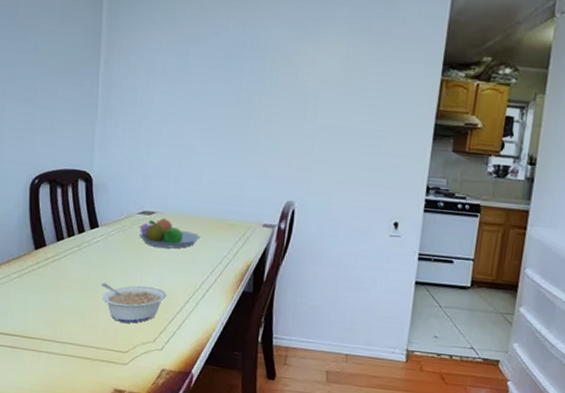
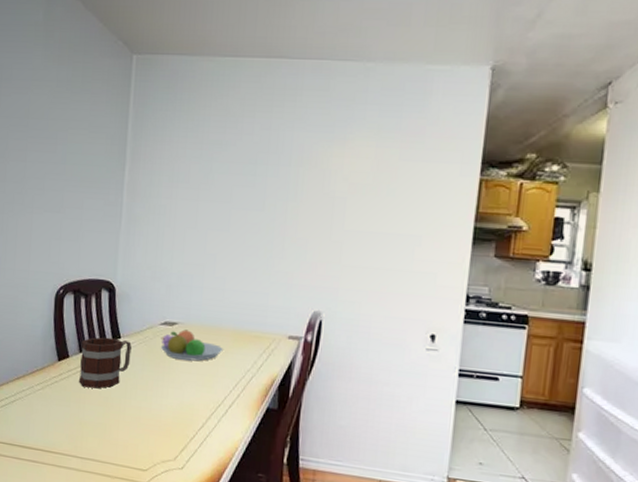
mug: none [56,226,110,276] -> present [78,337,132,389]
legume: present [102,283,167,323] -> none [122,396,189,440]

